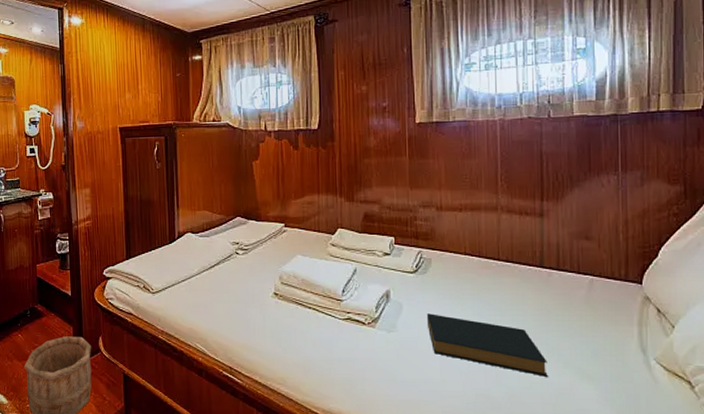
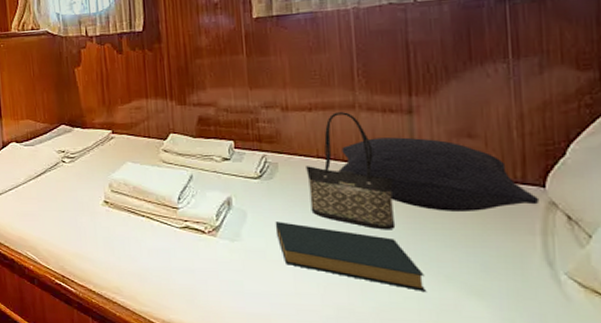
tote bag: none [455,213,527,320] -> present [306,112,395,229]
pillow: none [482,237,638,305] -> present [338,137,540,211]

